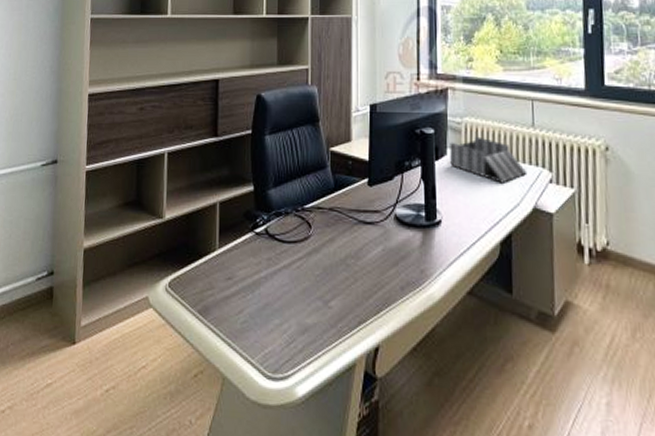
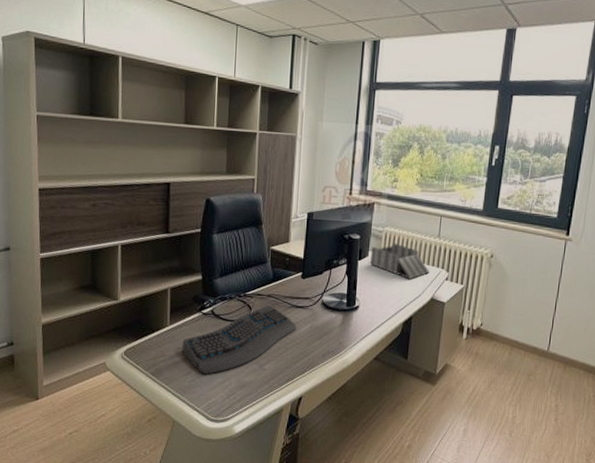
keyboard: none [232,222,366,314] -> present [181,306,297,374]

